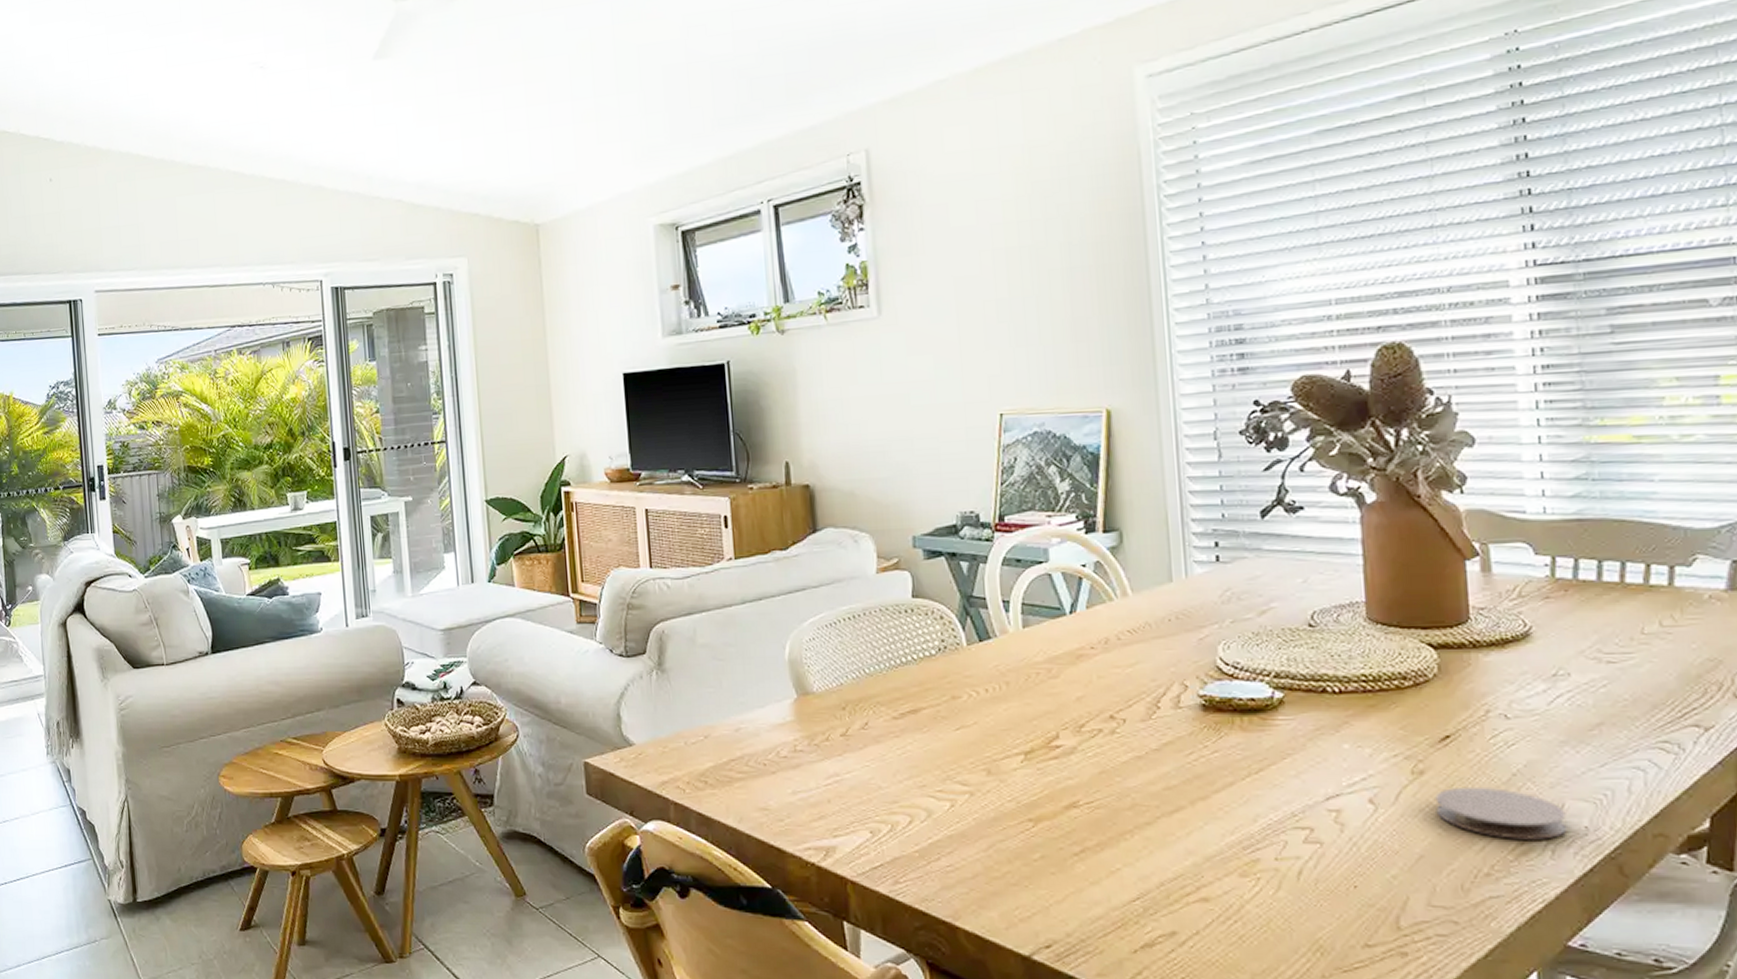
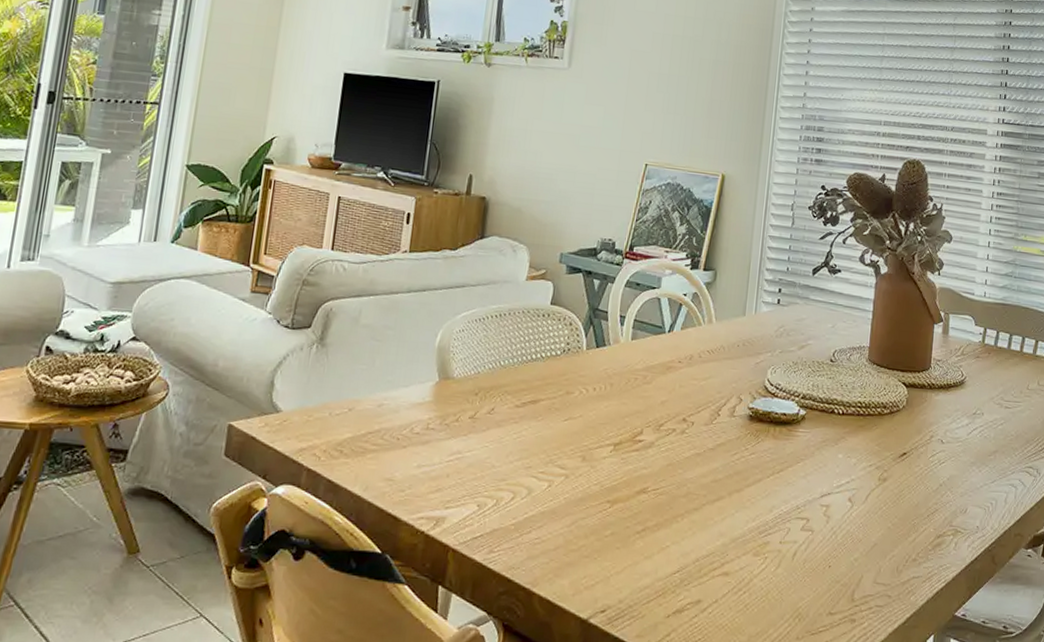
coaster: present [1435,786,1567,840] -> none [889,492,967,535]

